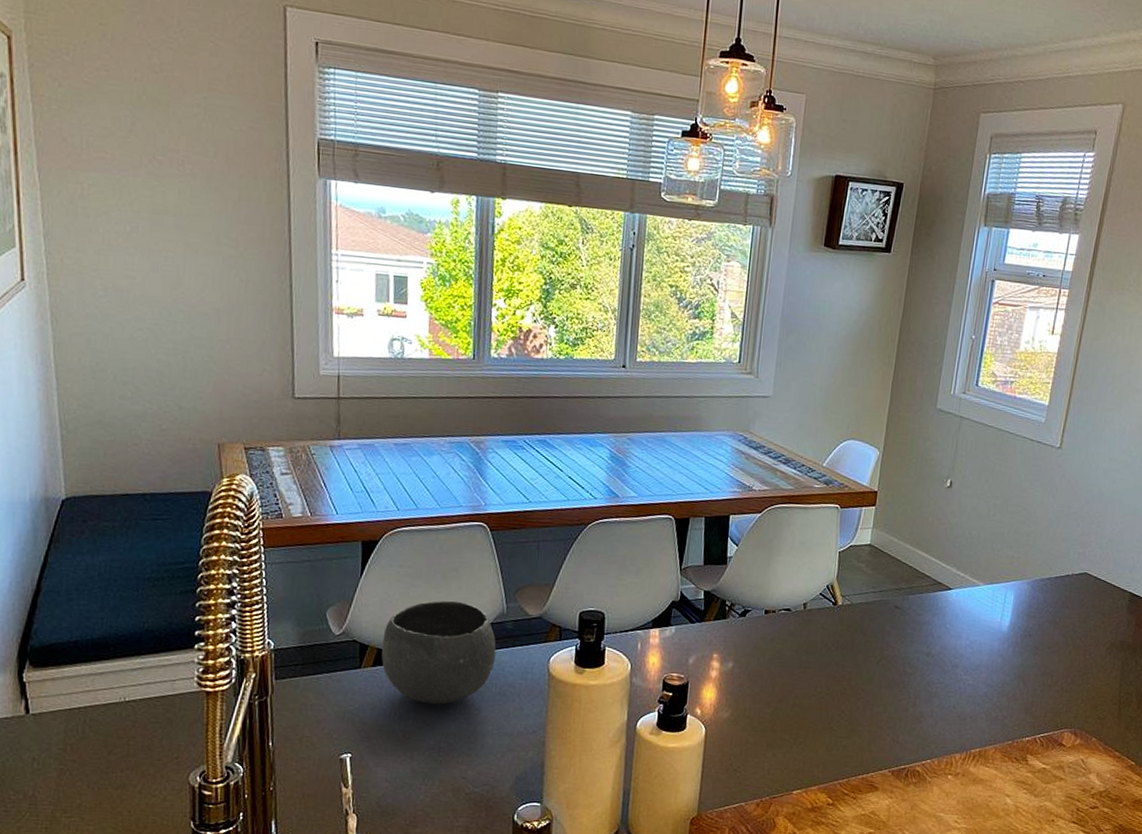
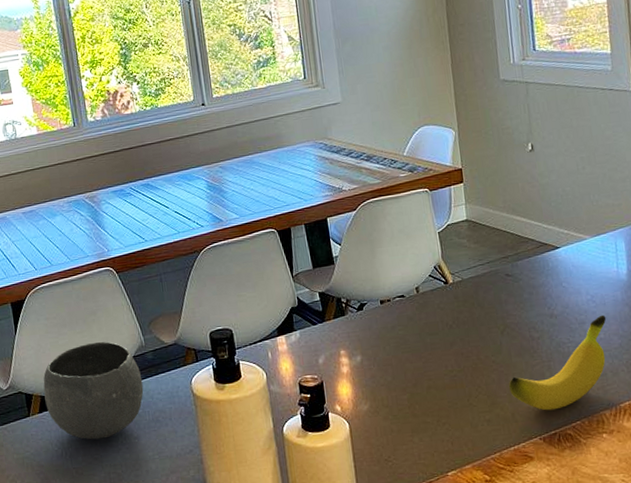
banana: none [871,662,979,746] -> present [508,315,607,411]

